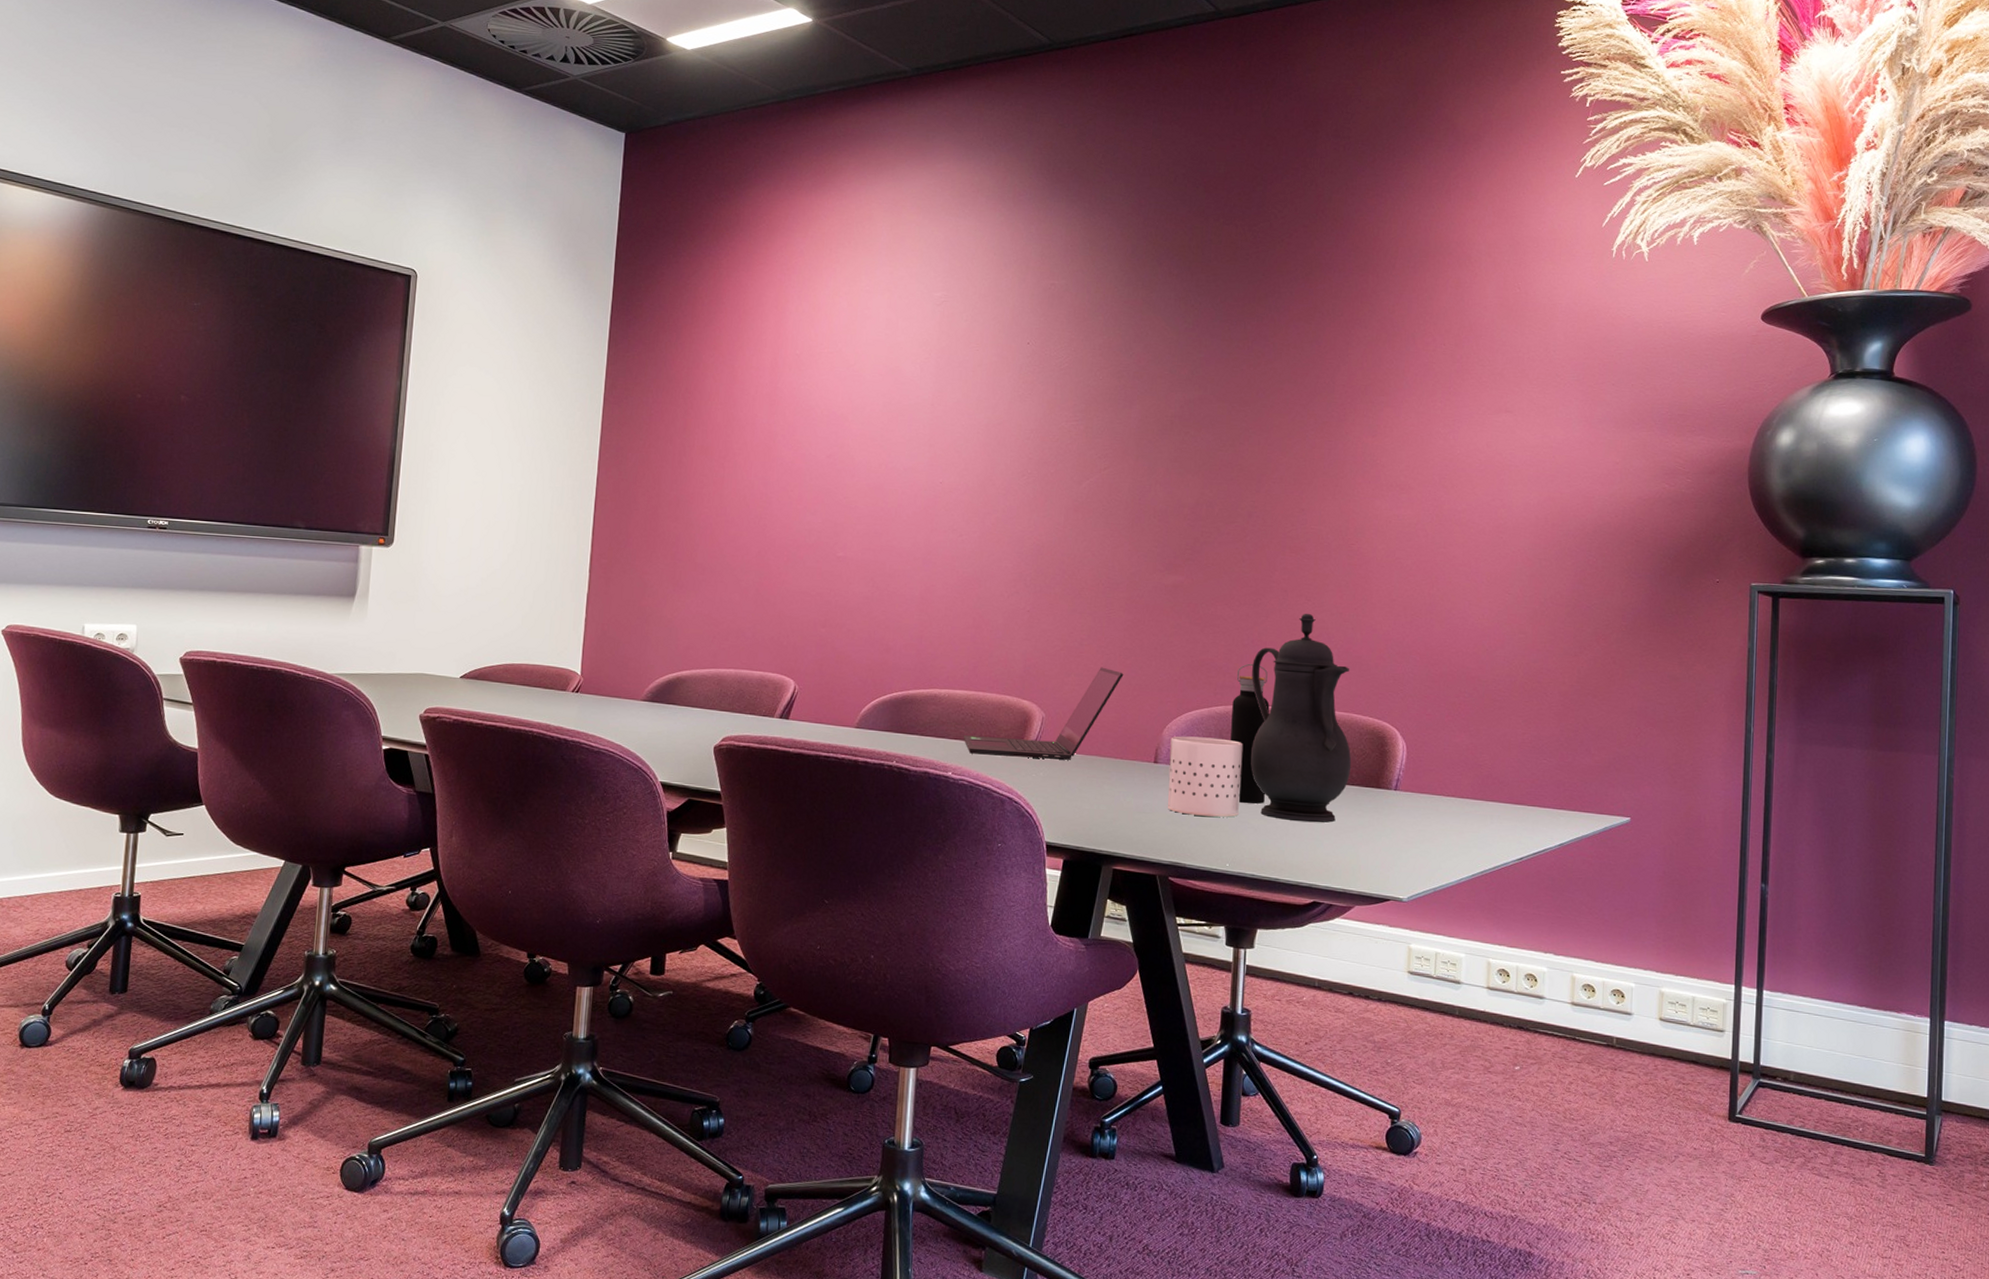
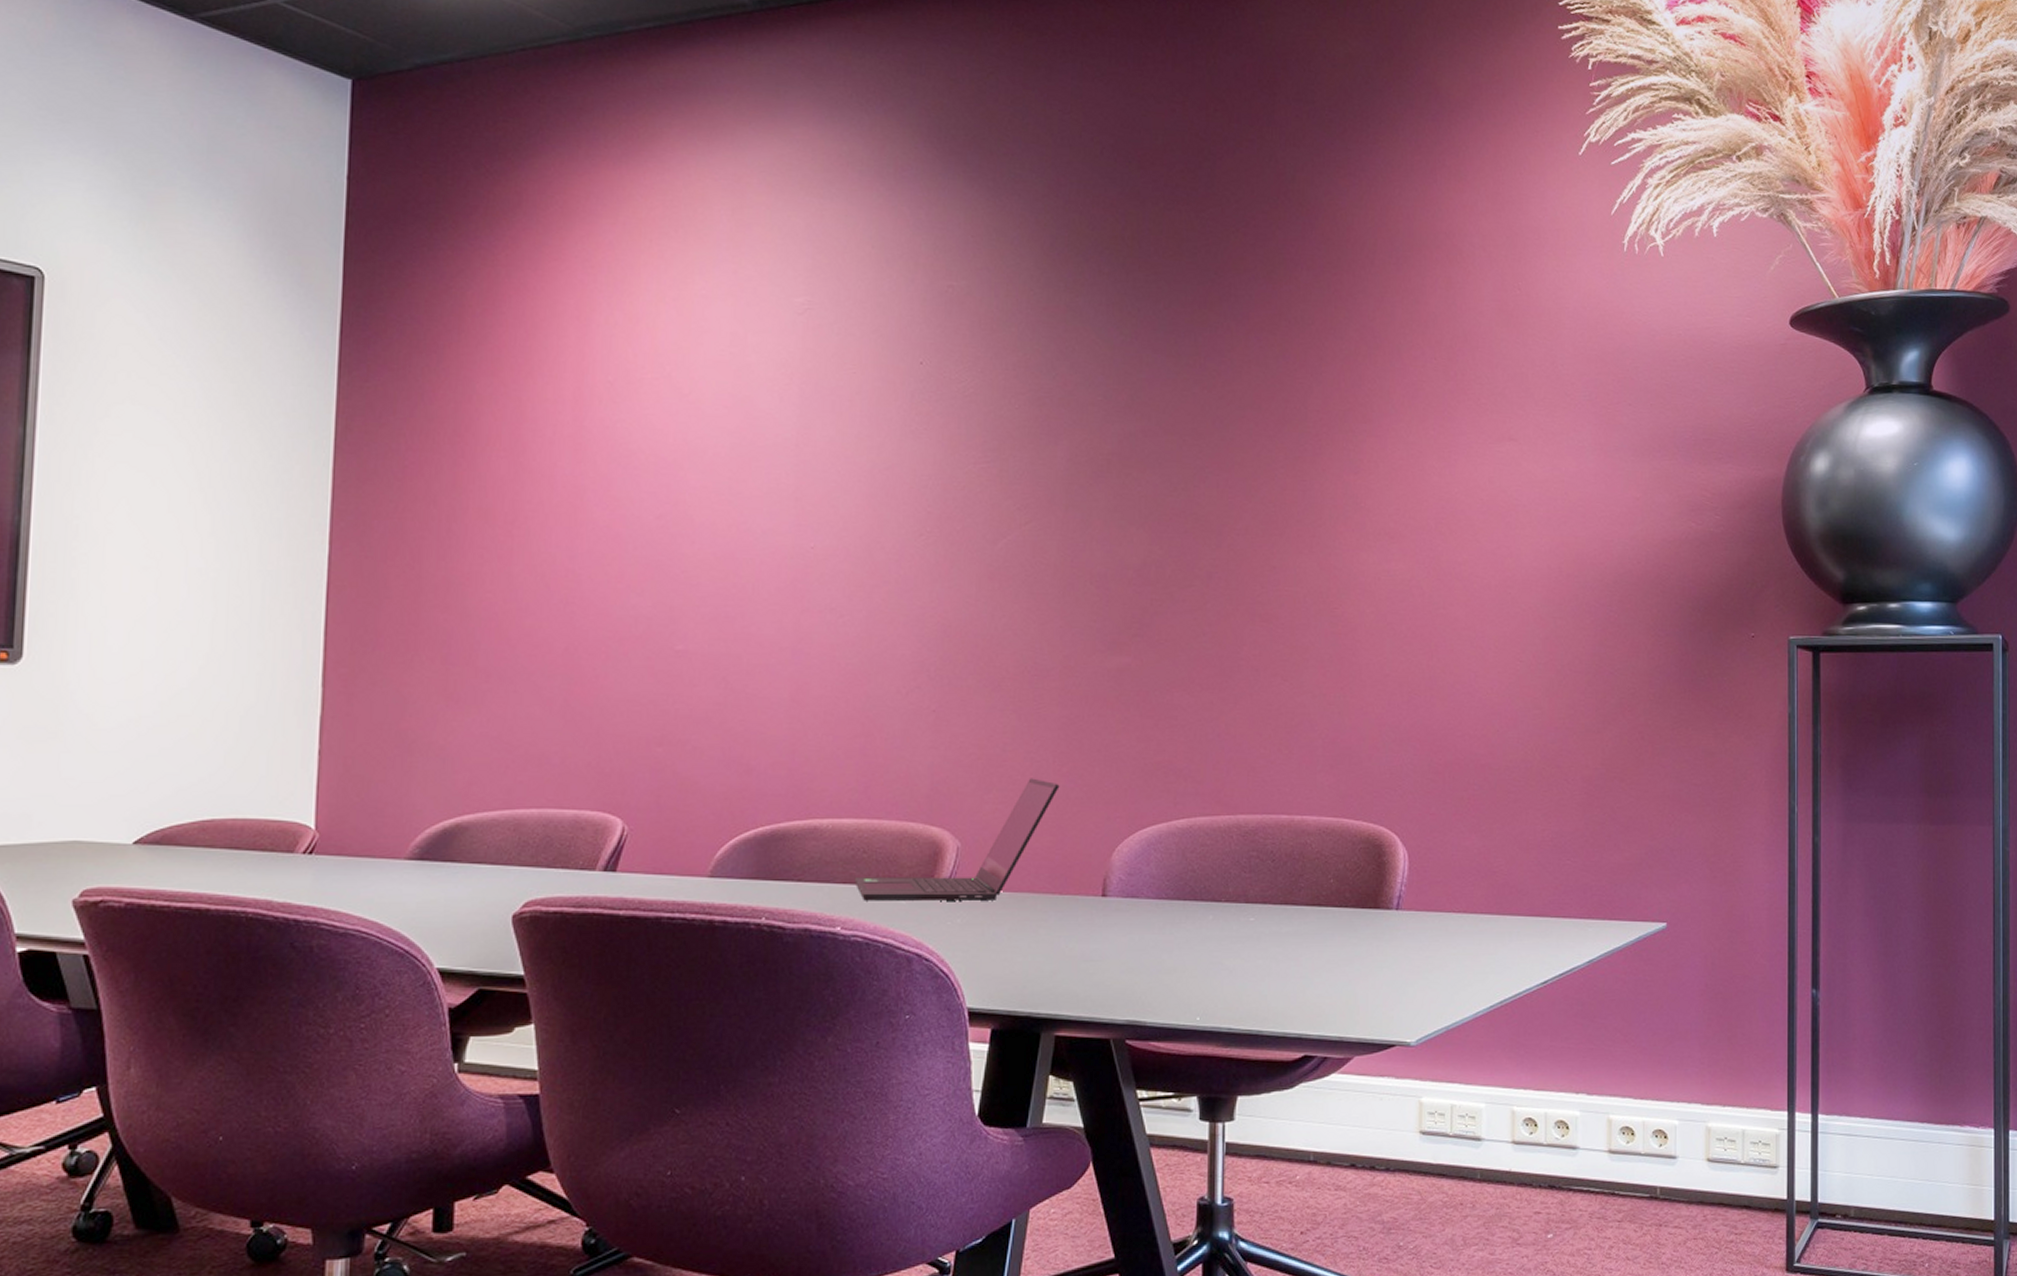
mug: present [1167,736,1244,818] -> none [1120,860,1212,959]
water bottle: present [1230,663,1270,804] -> none [1196,763,1242,939]
coffeepot: present [1251,613,1352,823] -> none [1219,696,1344,958]

